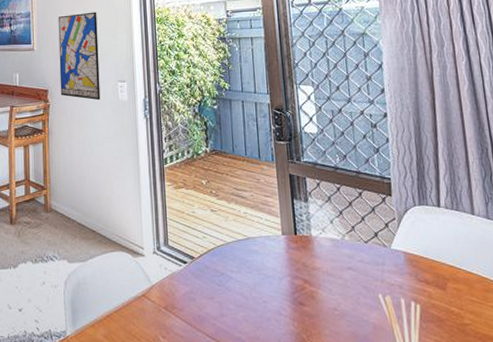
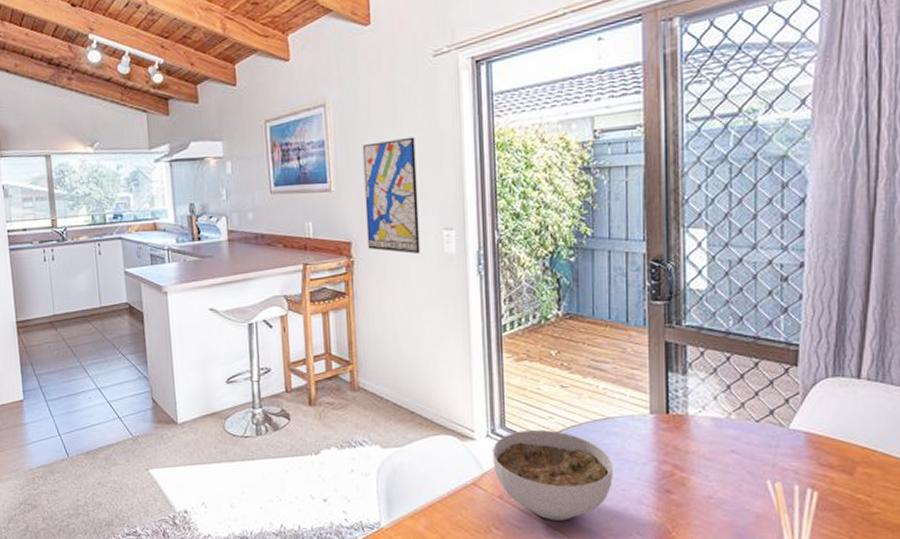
bowl: none [158,248,256,330] -> present [493,430,613,521]

